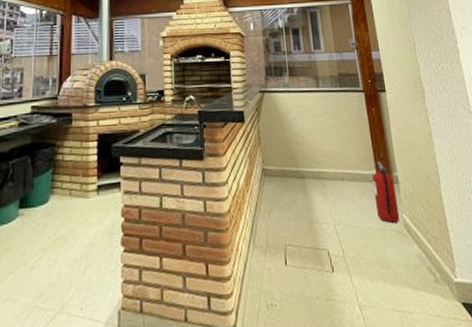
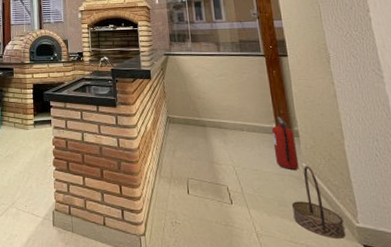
basket: none [393,216,446,300] -> present [291,166,346,239]

